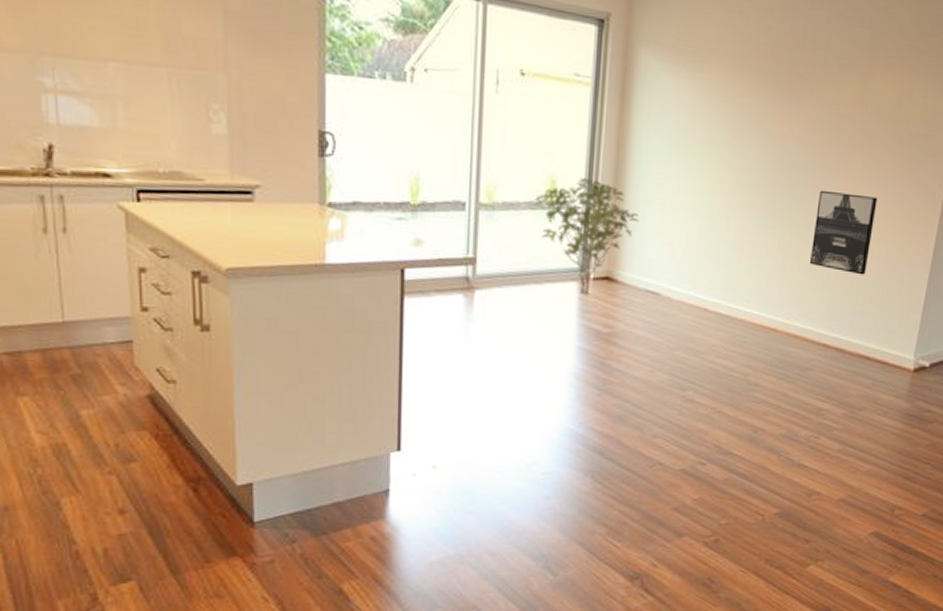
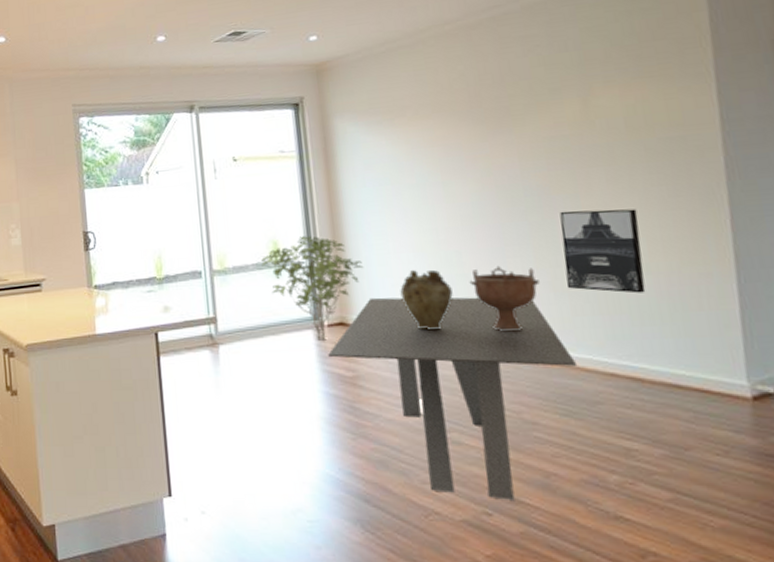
dining table: none [589,254,801,451] -> present [328,297,578,500]
vase: none [668,230,716,292] -> present [400,270,453,329]
decorative bowl: none [731,235,789,300] -> present [469,265,540,332]

